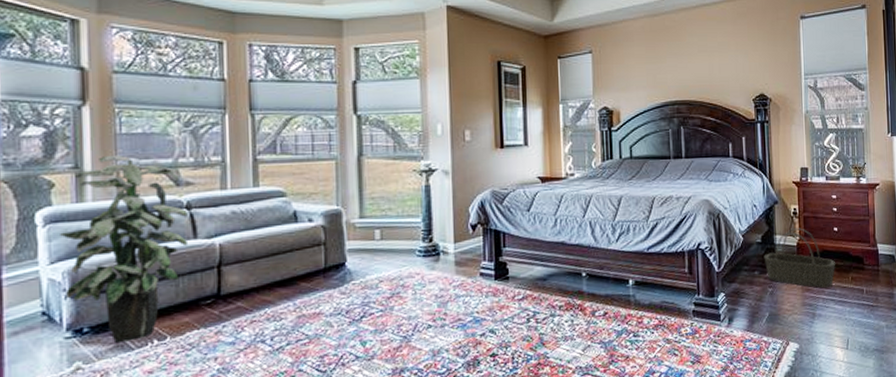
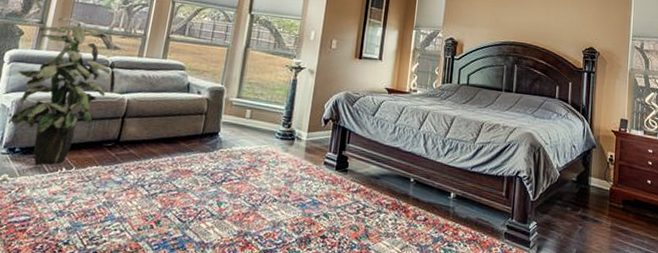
basket: present [764,228,836,289] -> none [577,173,647,237]

